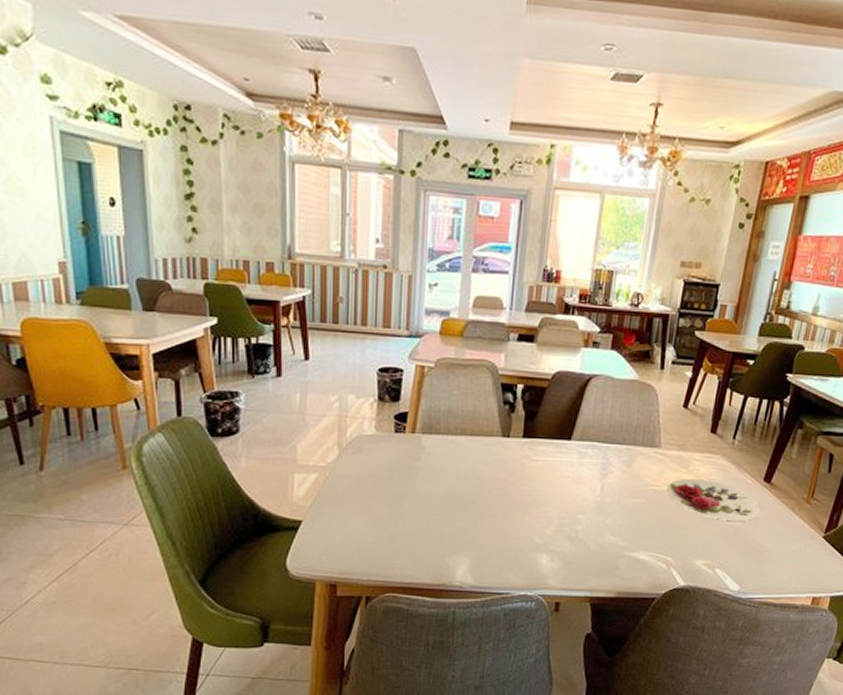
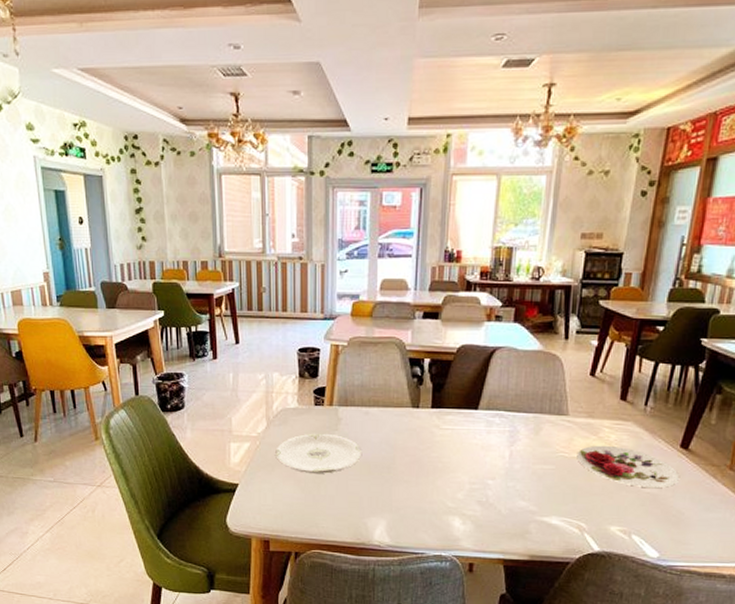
plate: none [347,463,446,508] -> present [275,433,362,474]

